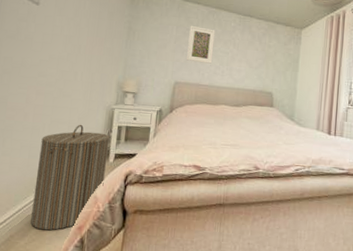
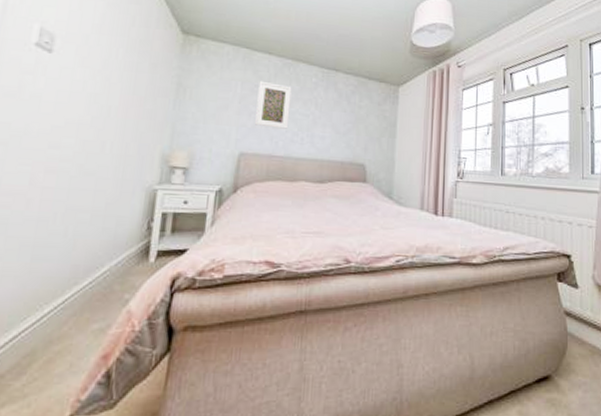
laundry hamper: present [31,124,110,231] -> none [31,212,150,364]

